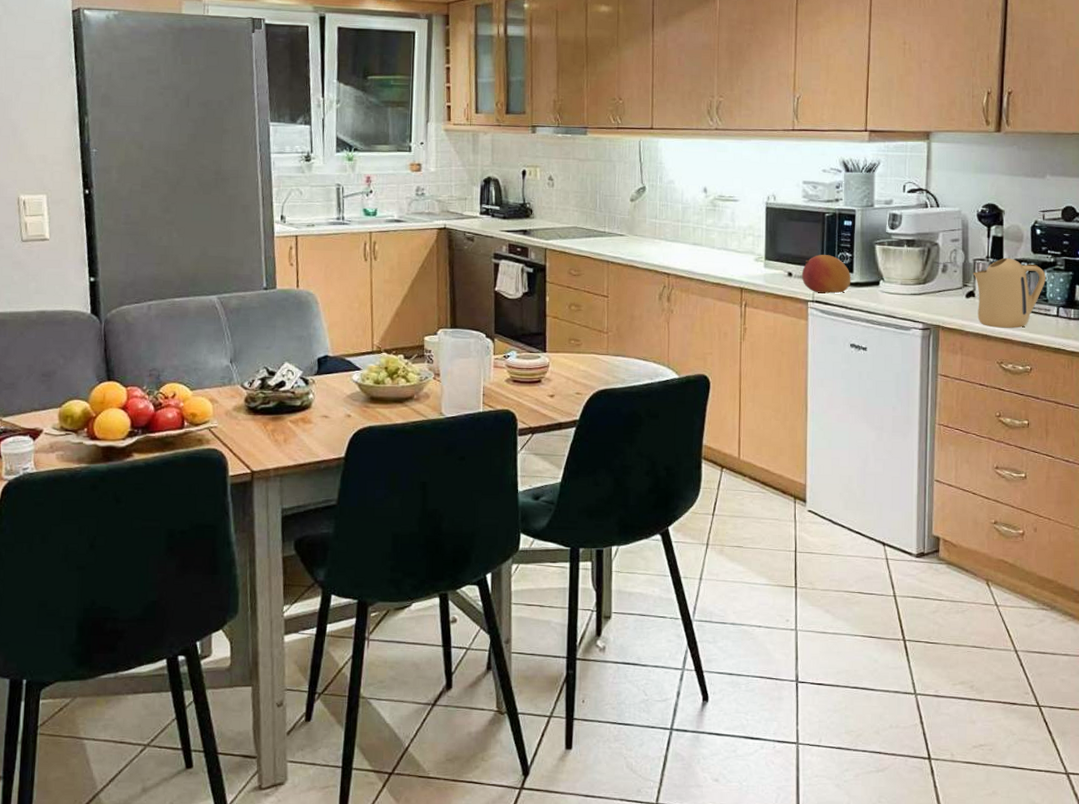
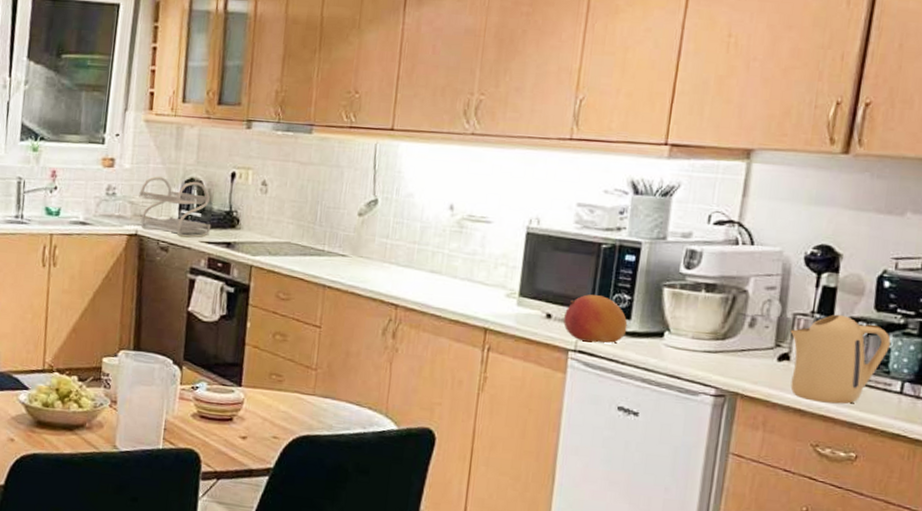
dish rack: none [445,177,509,228] -> present [139,176,211,238]

